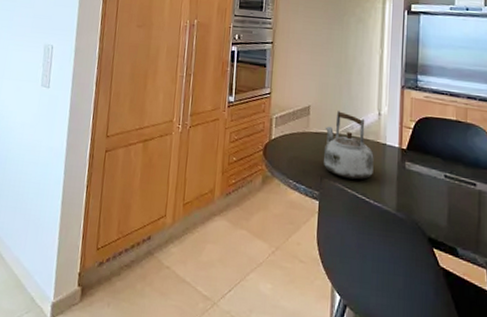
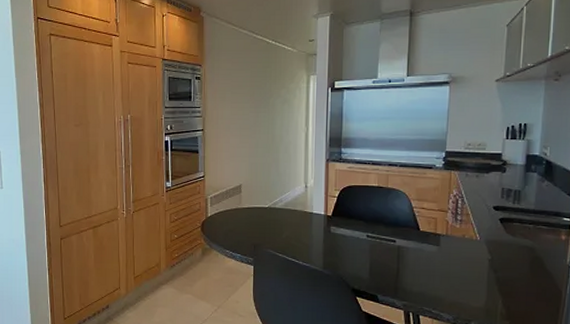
kettle: present [323,111,374,180] -> none [255,187,302,245]

